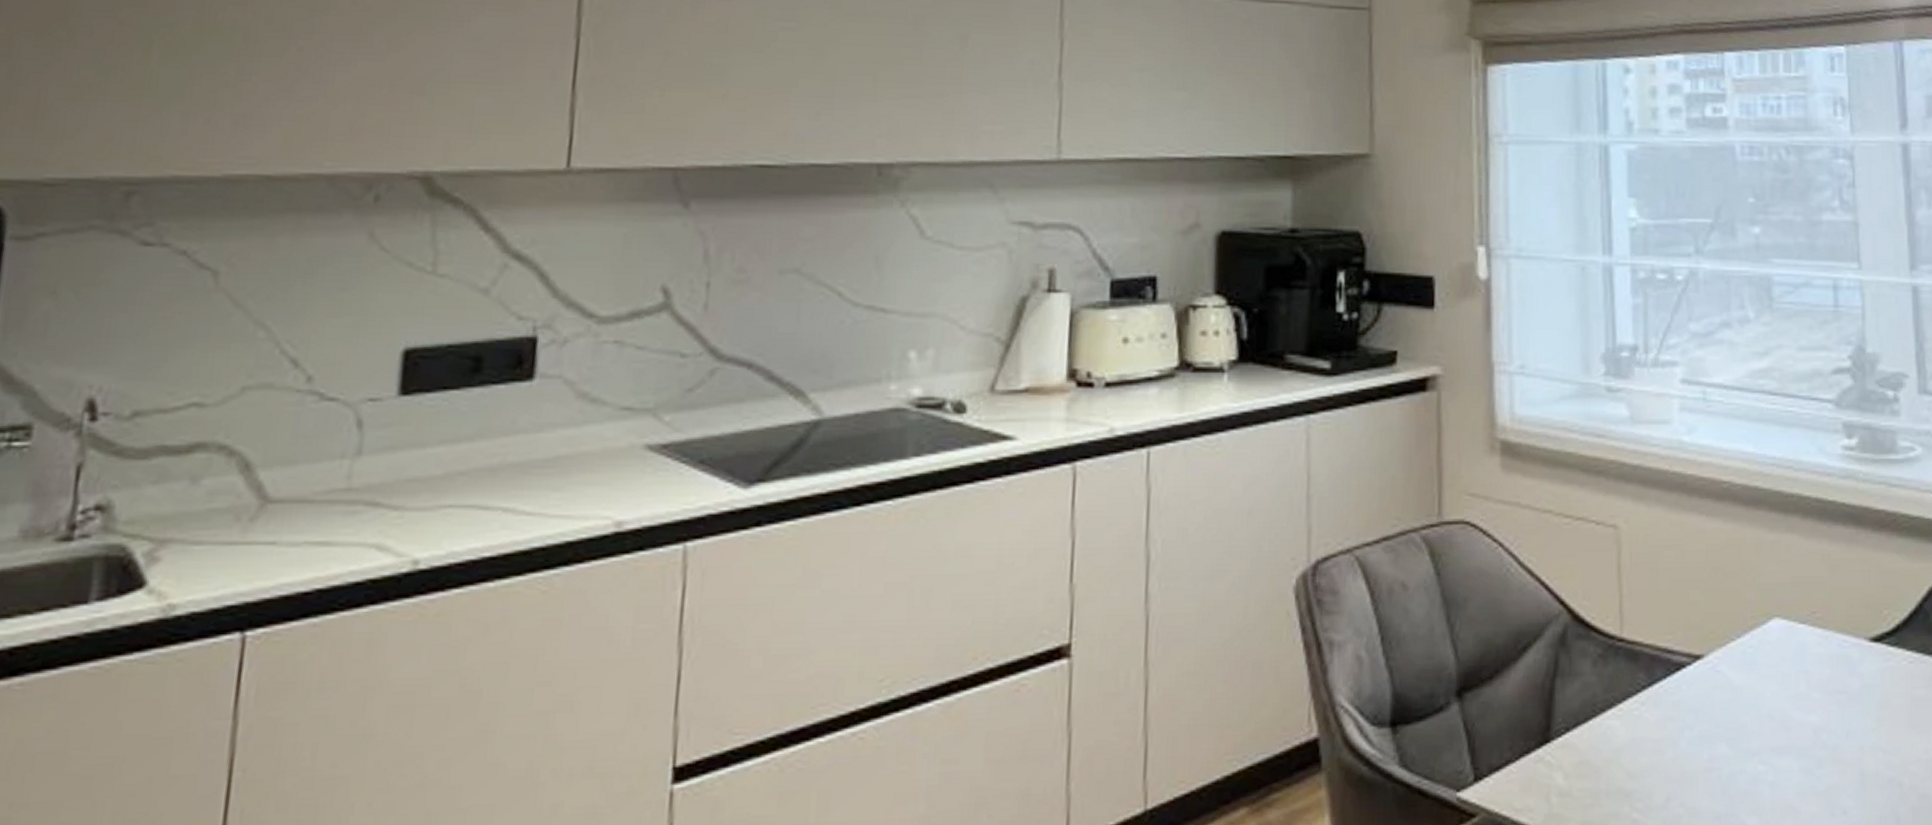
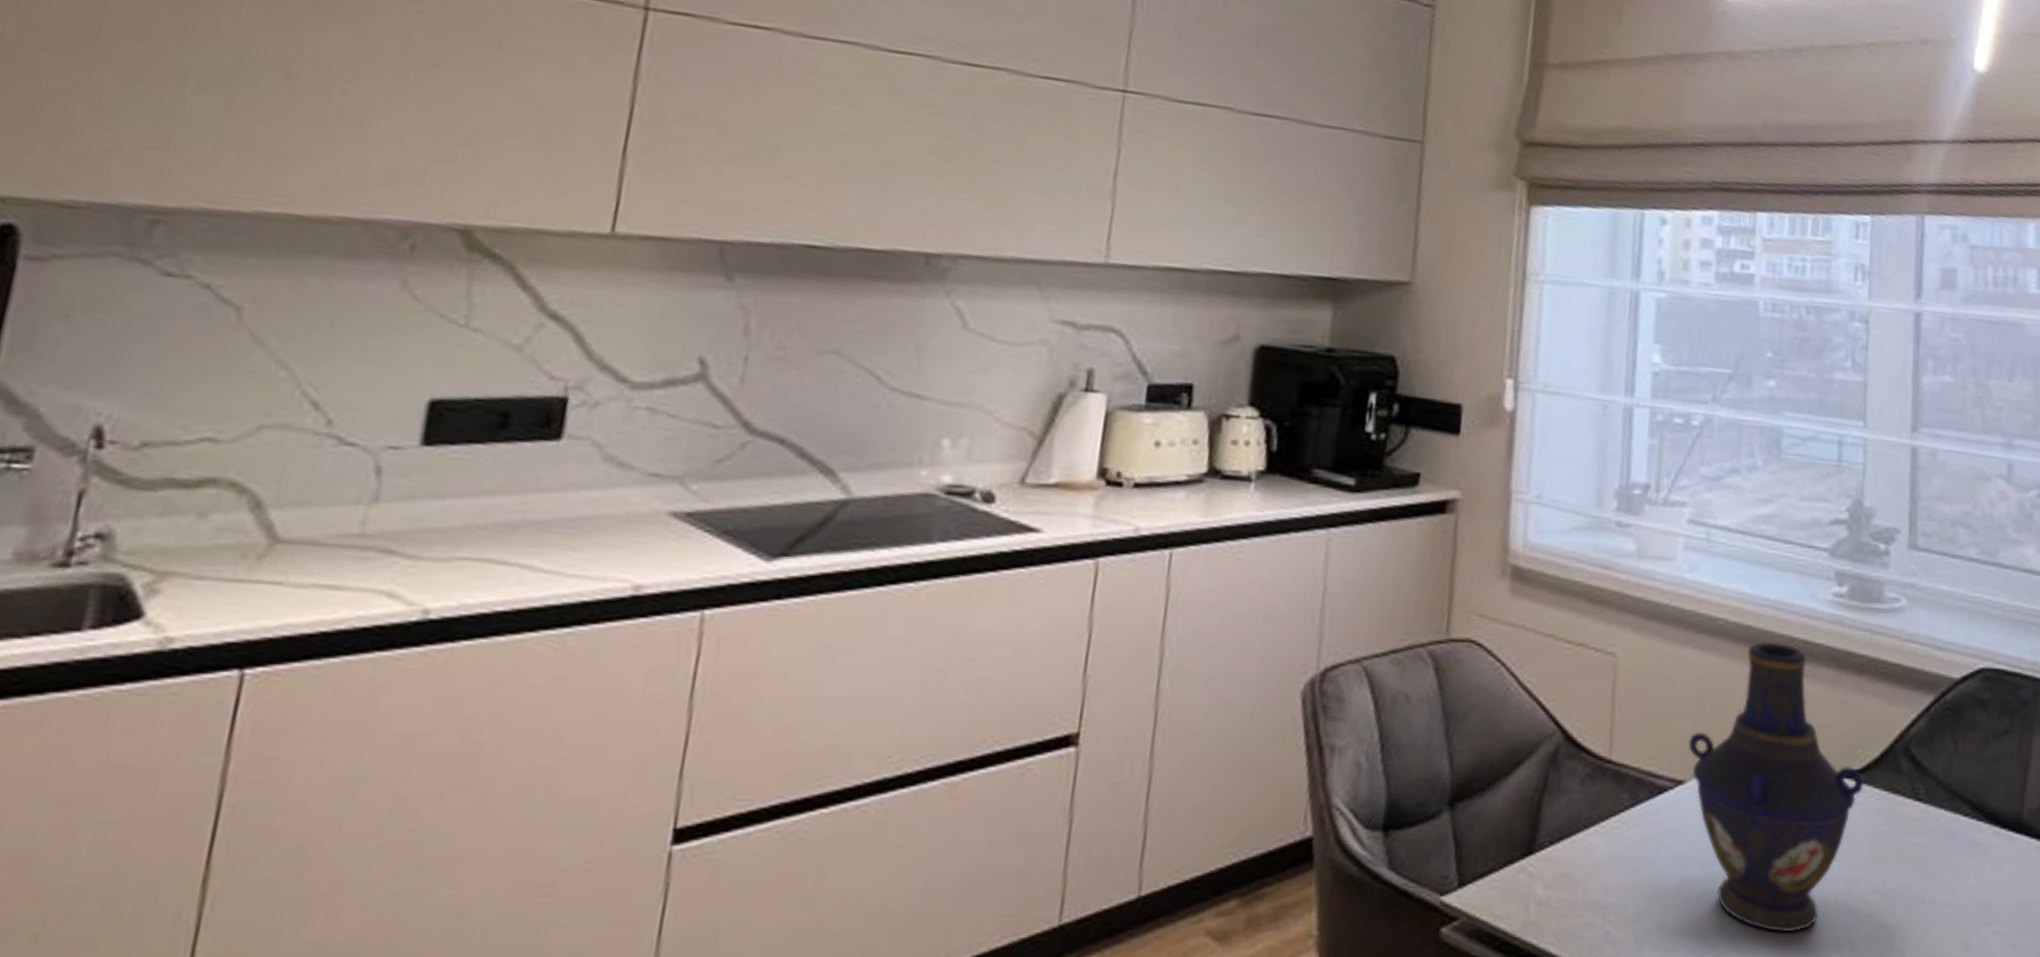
vase: none [1702,502,1895,811] -> present [1687,641,1865,933]

